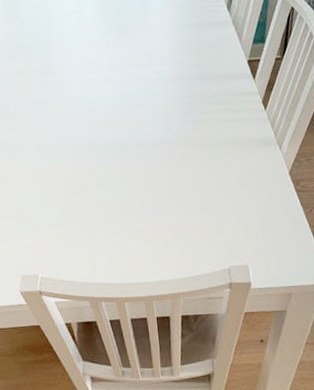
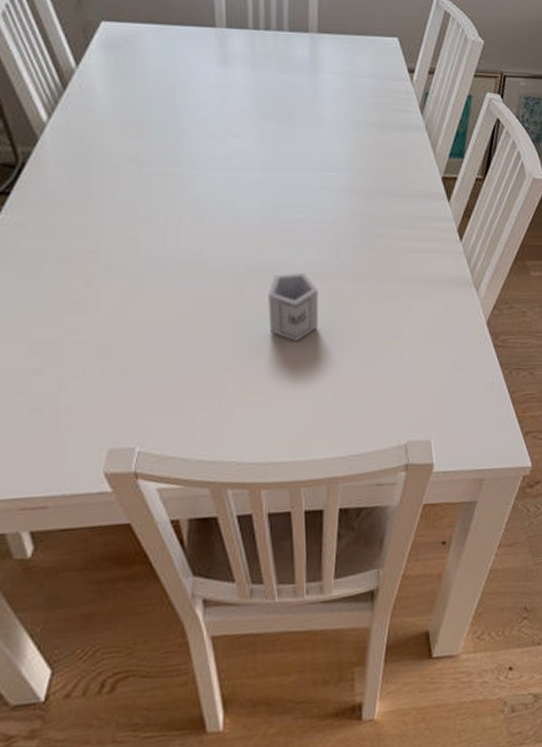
cup: none [120,145,158,196] -> present [268,273,319,342]

